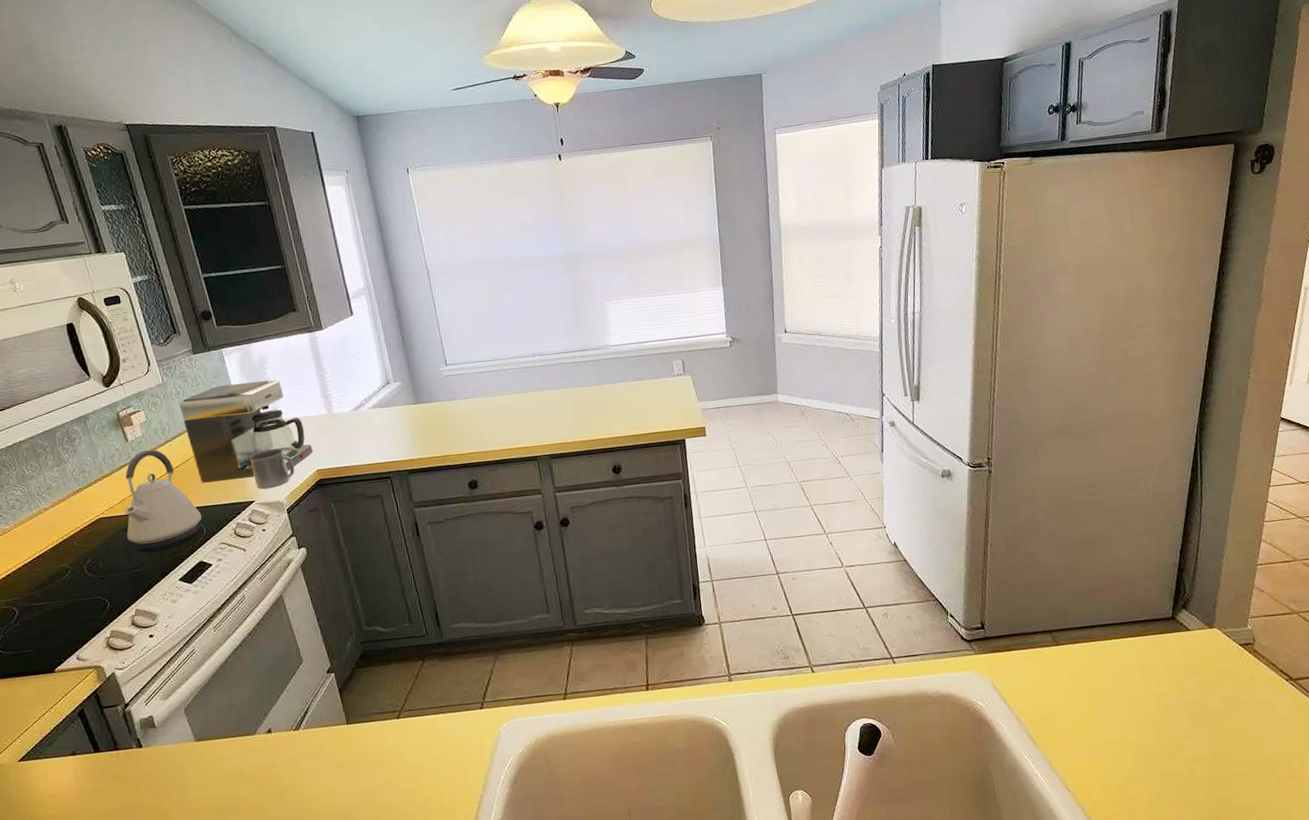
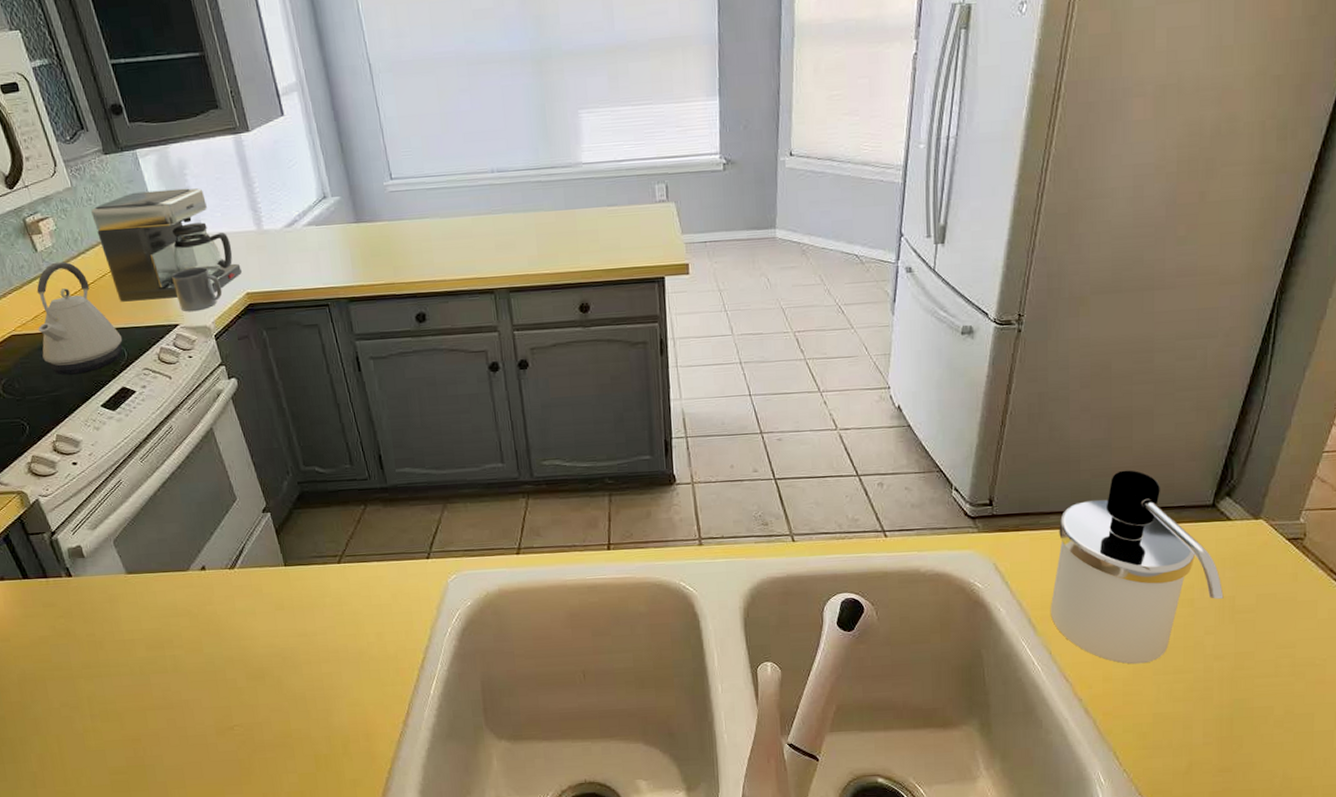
soap dispenser: none [1044,589,1194,771] -> present [1050,470,1224,665]

